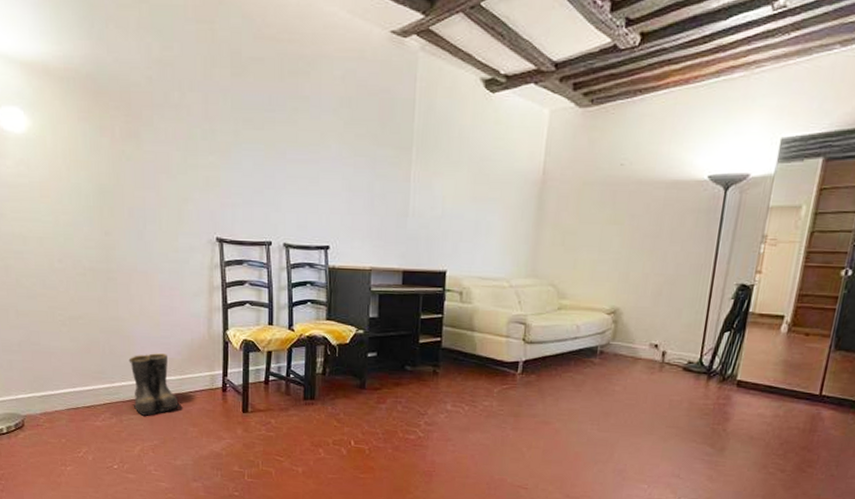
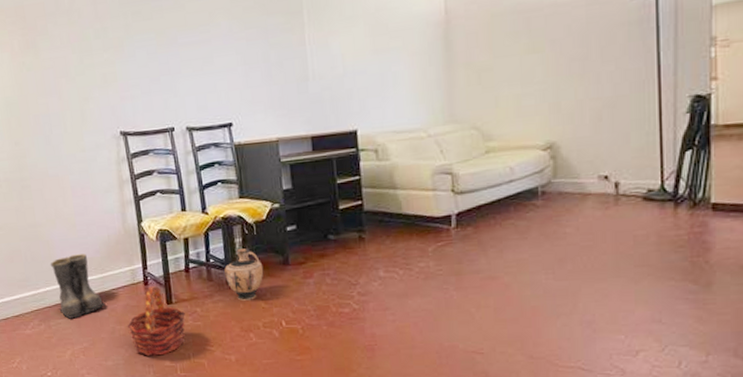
basket: none [200,394,259,461] -> present [127,286,186,356]
ceramic jug: none [303,368,341,418] -> present [224,248,264,301]

